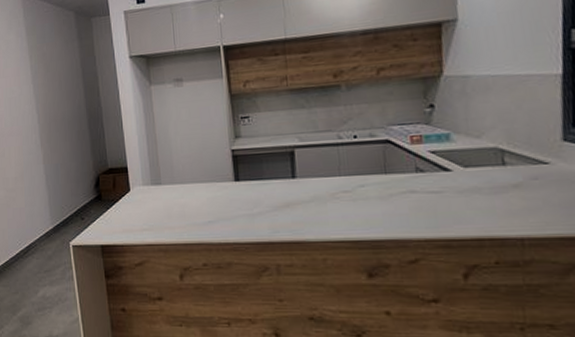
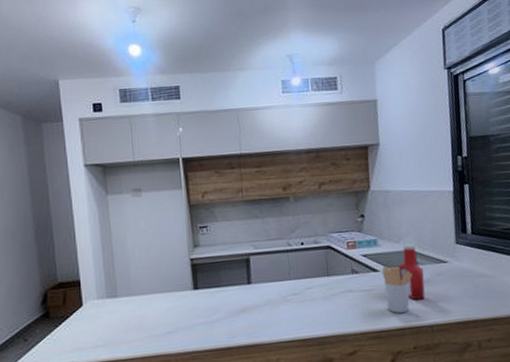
utensil holder: none [455,165,497,222] -> present [381,266,413,314]
ketchup bottle: none [478,139,515,208] -> present [398,243,425,300]

